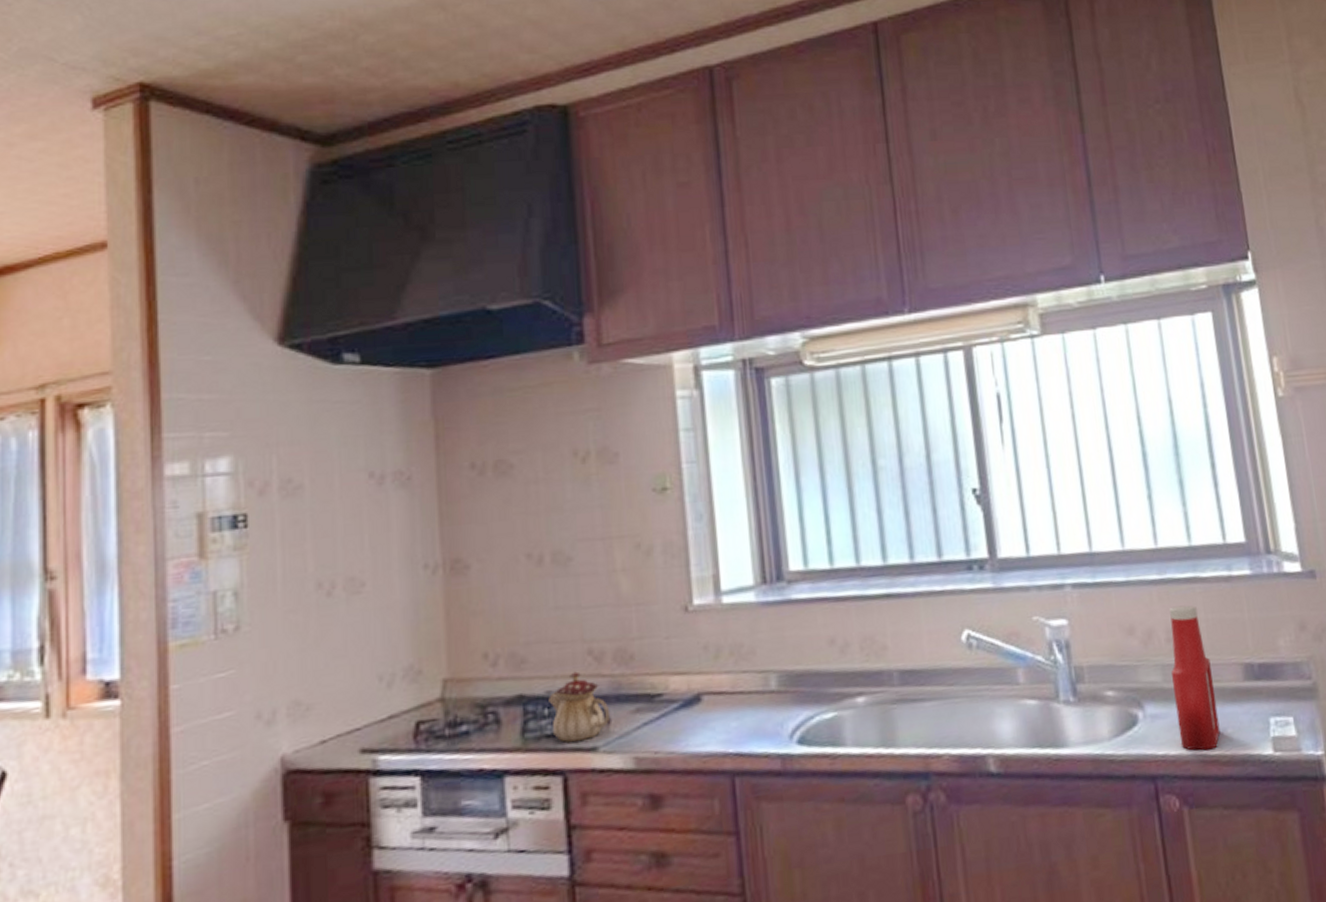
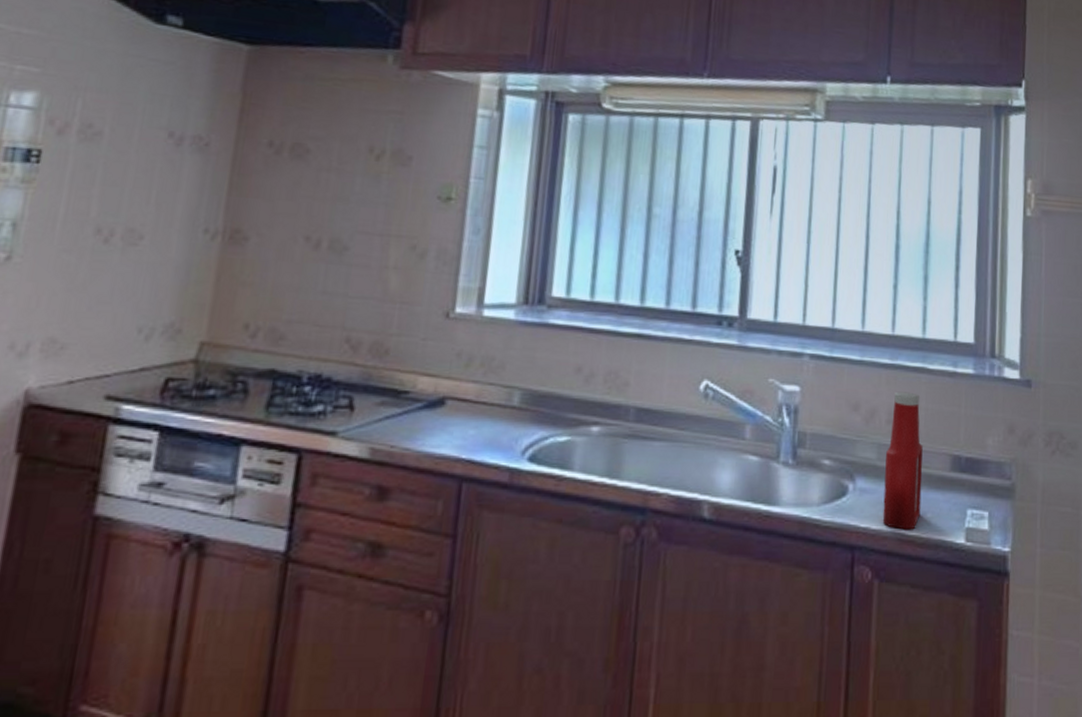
teapot: present [548,671,611,742] -> none [296,356,356,423]

